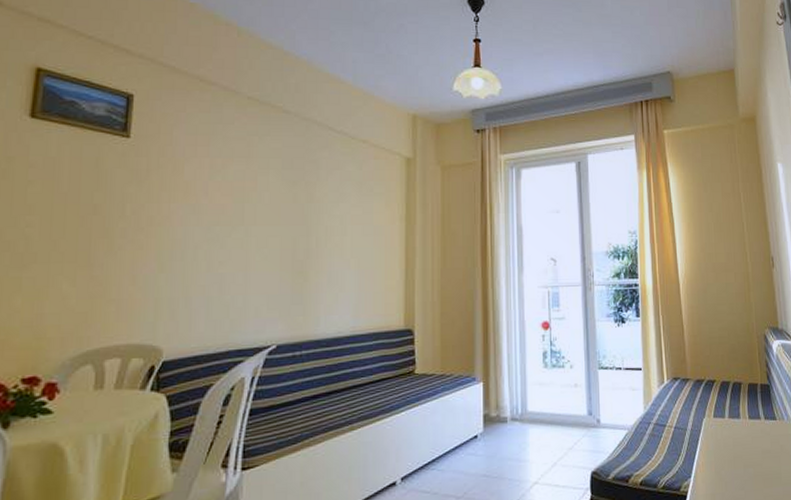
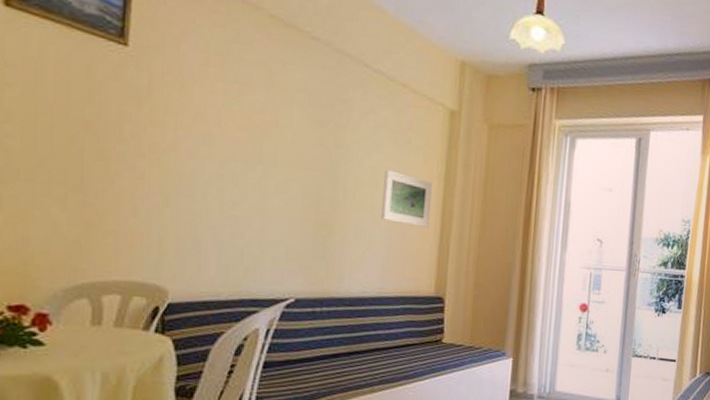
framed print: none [350,217,395,265] -> present [380,170,432,227]

